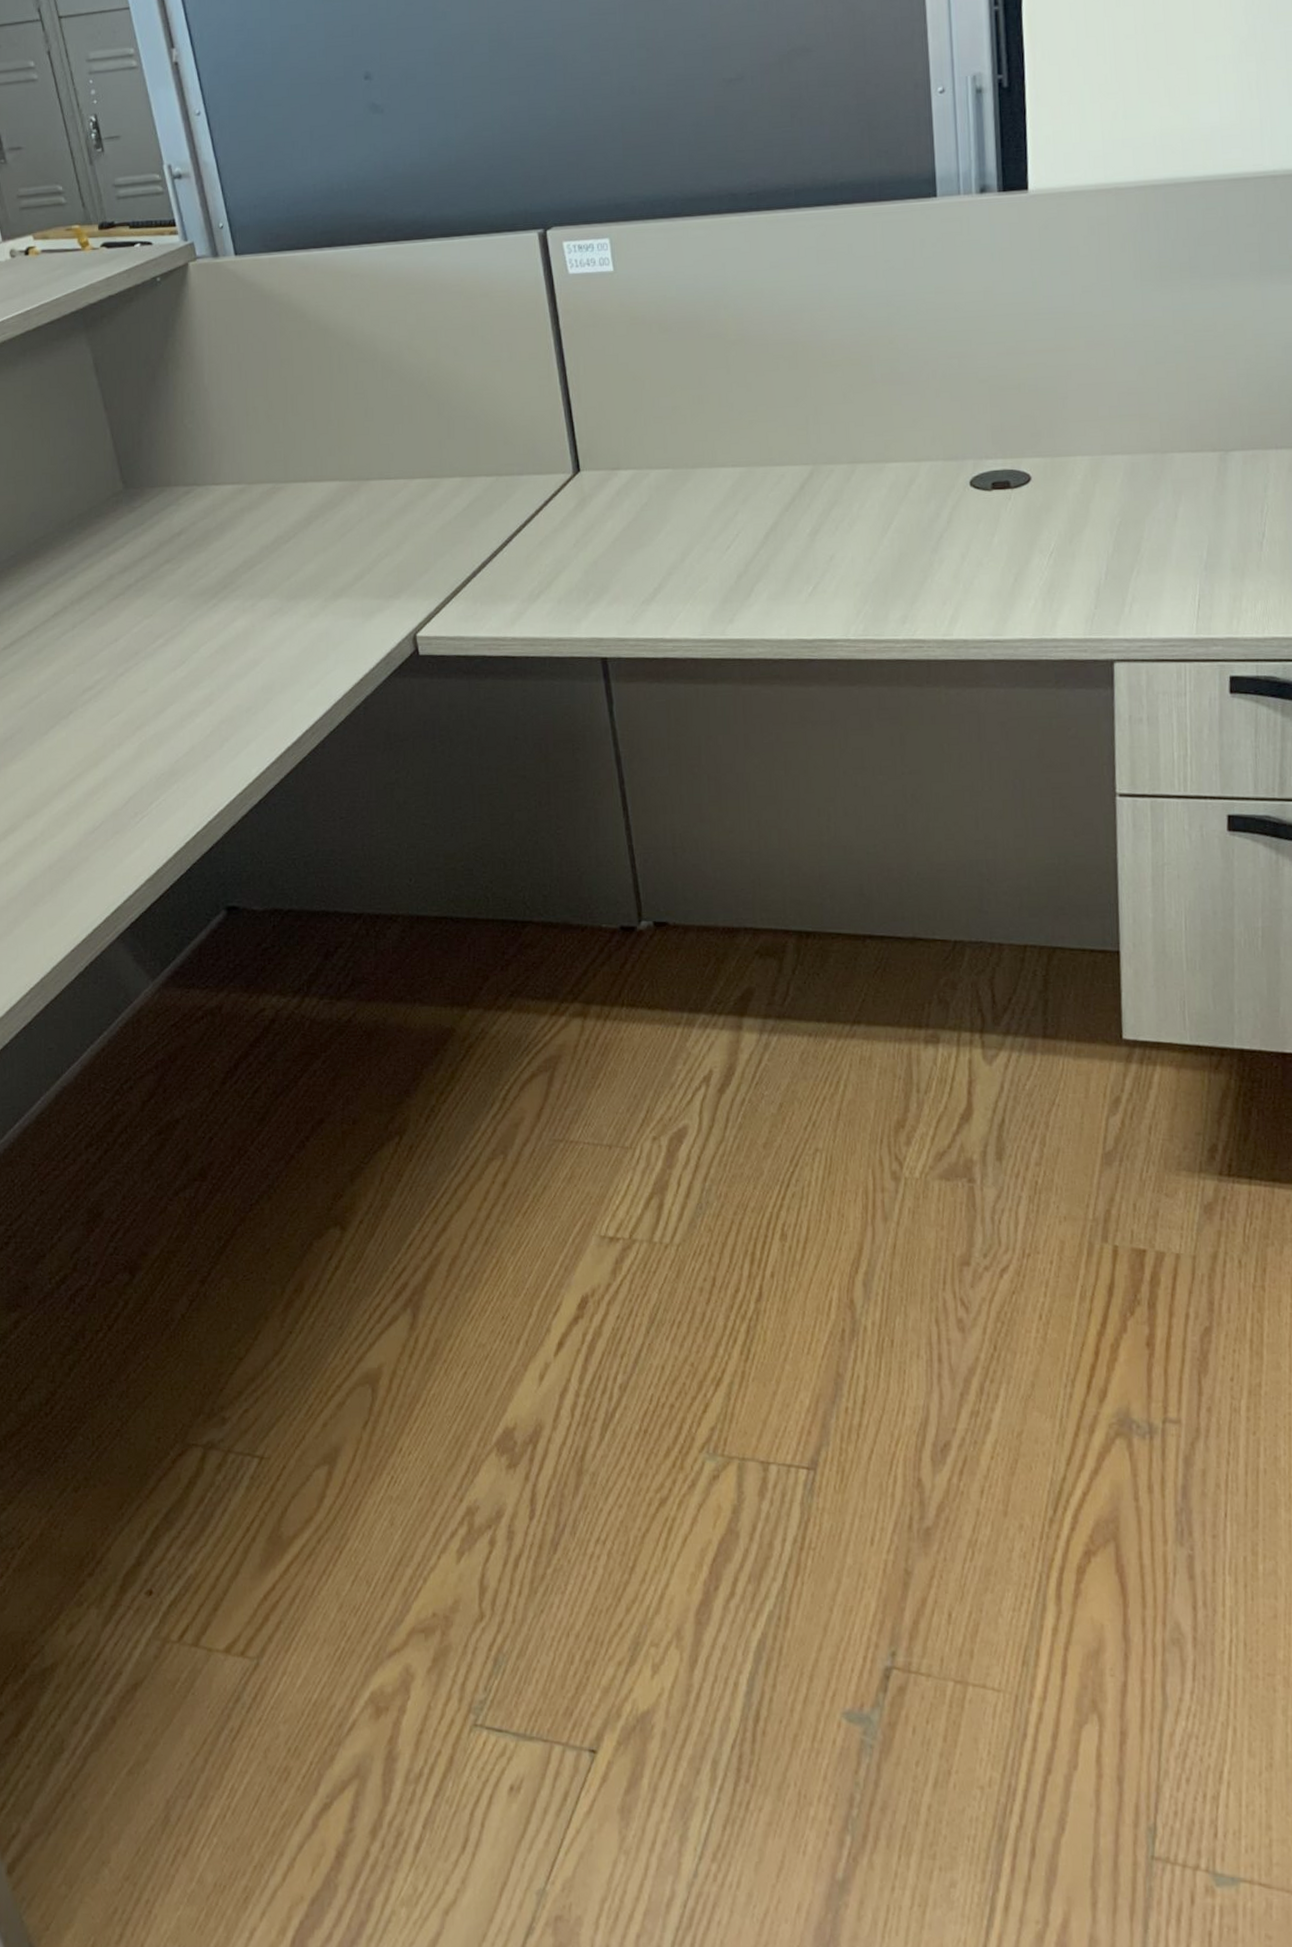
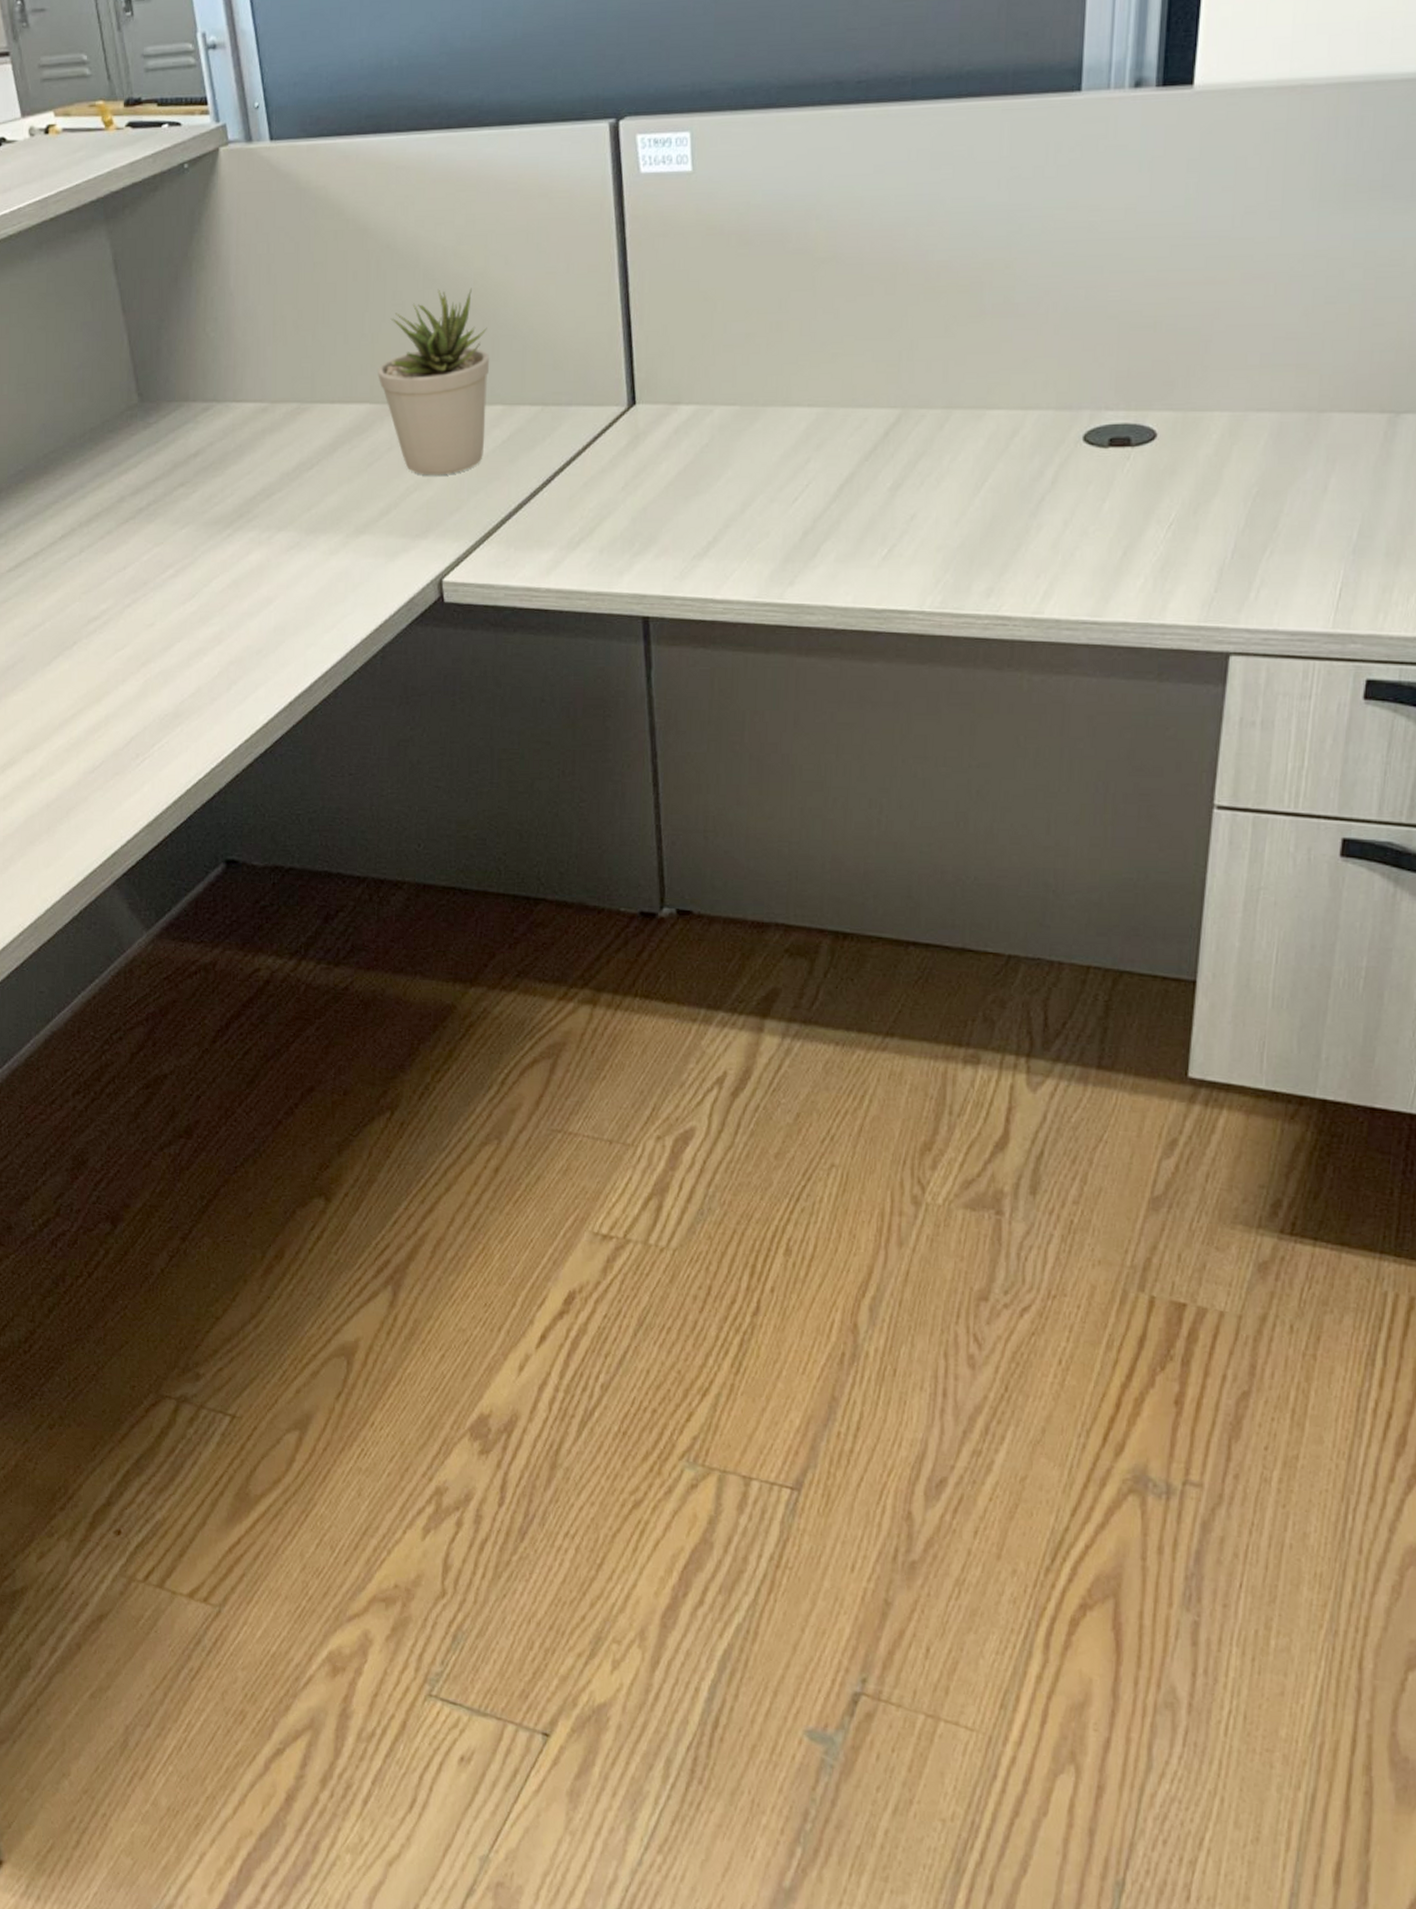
potted plant: none [345,376,447,543] -> present [377,288,489,476]

